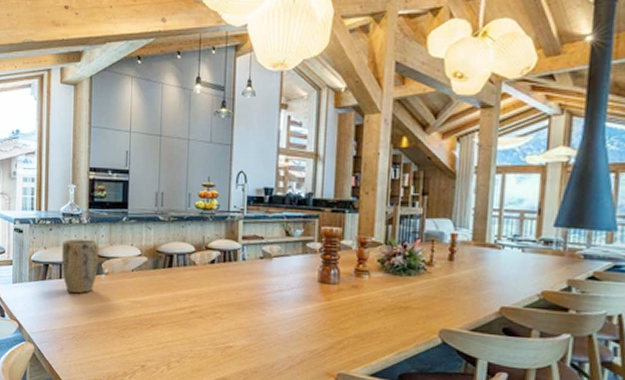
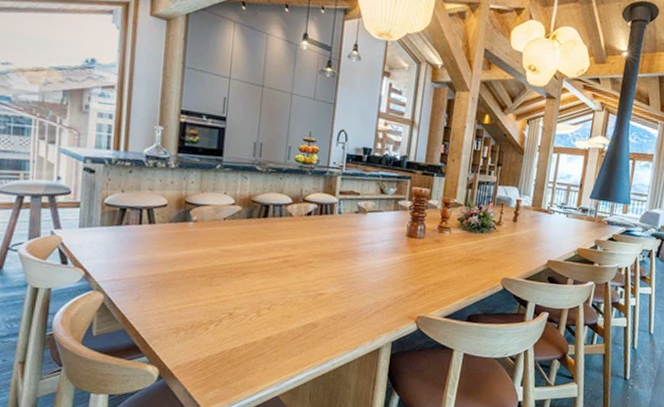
plant pot: present [61,239,98,294] -> none [142,183,187,241]

